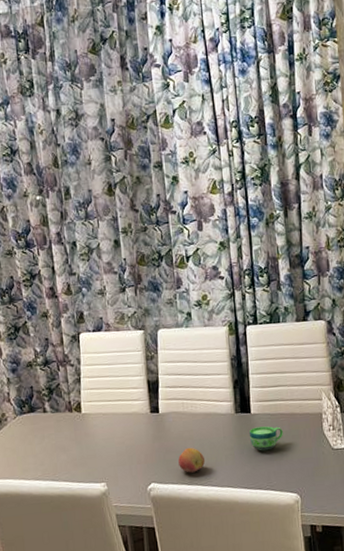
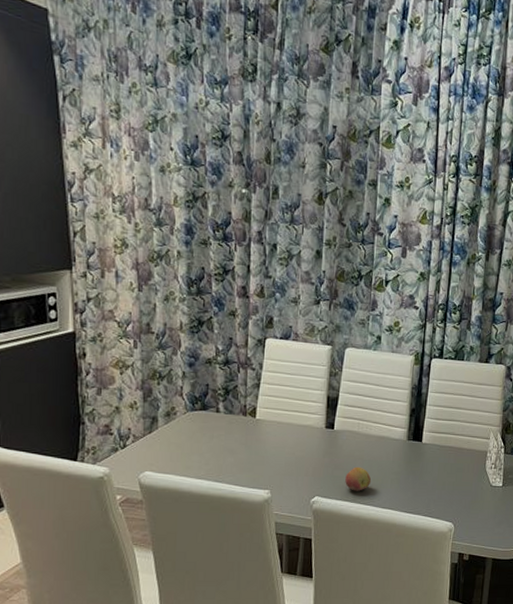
cup: present [248,426,284,451] -> none [417,456,450,480]

